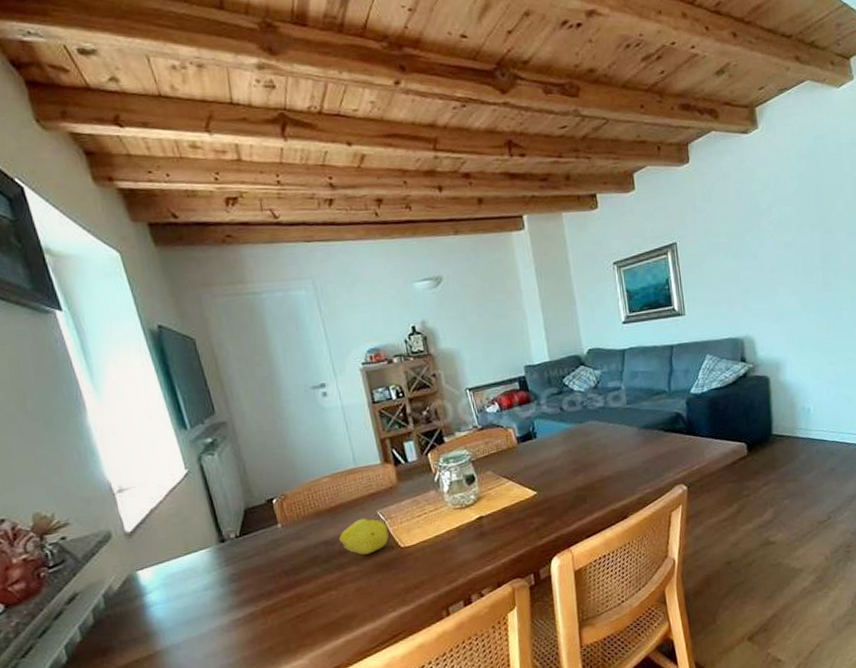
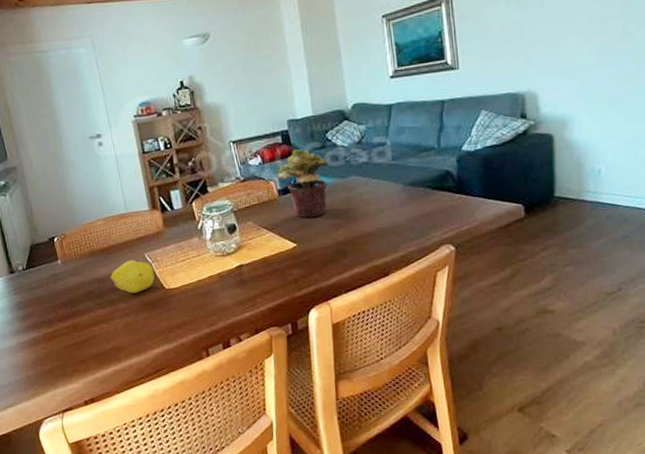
potted plant: none [513,395,567,465] -> present [275,149,329,218]

